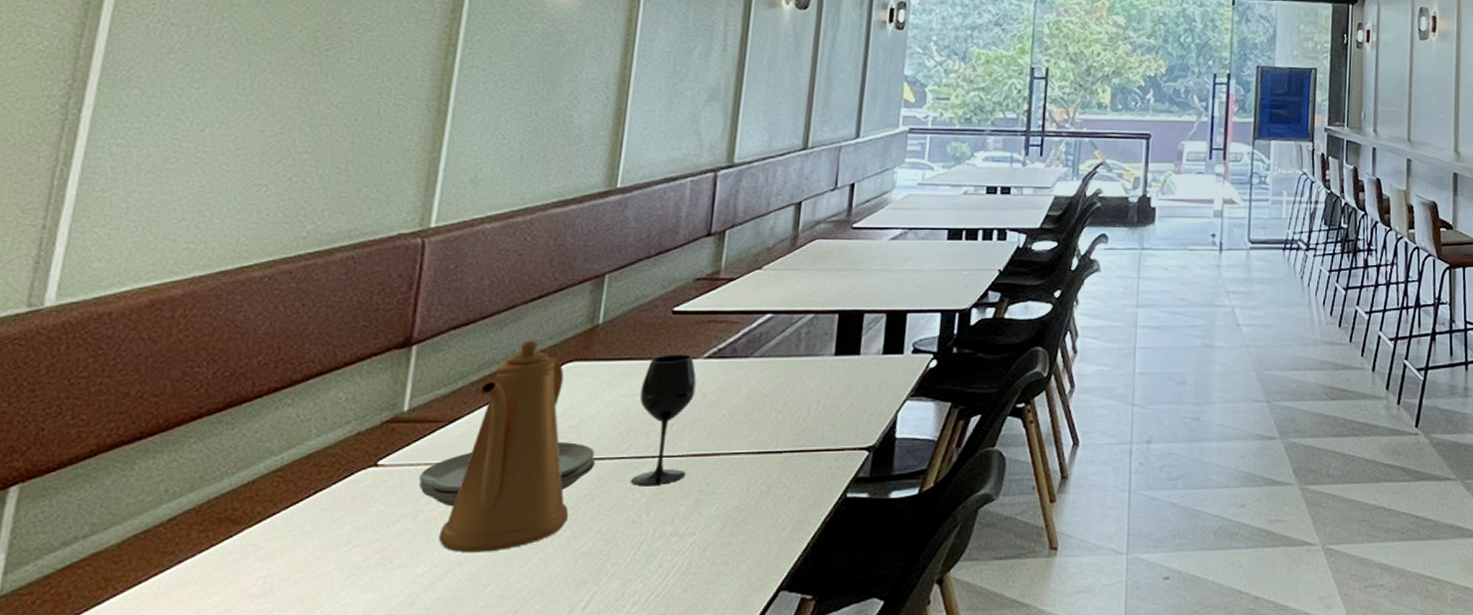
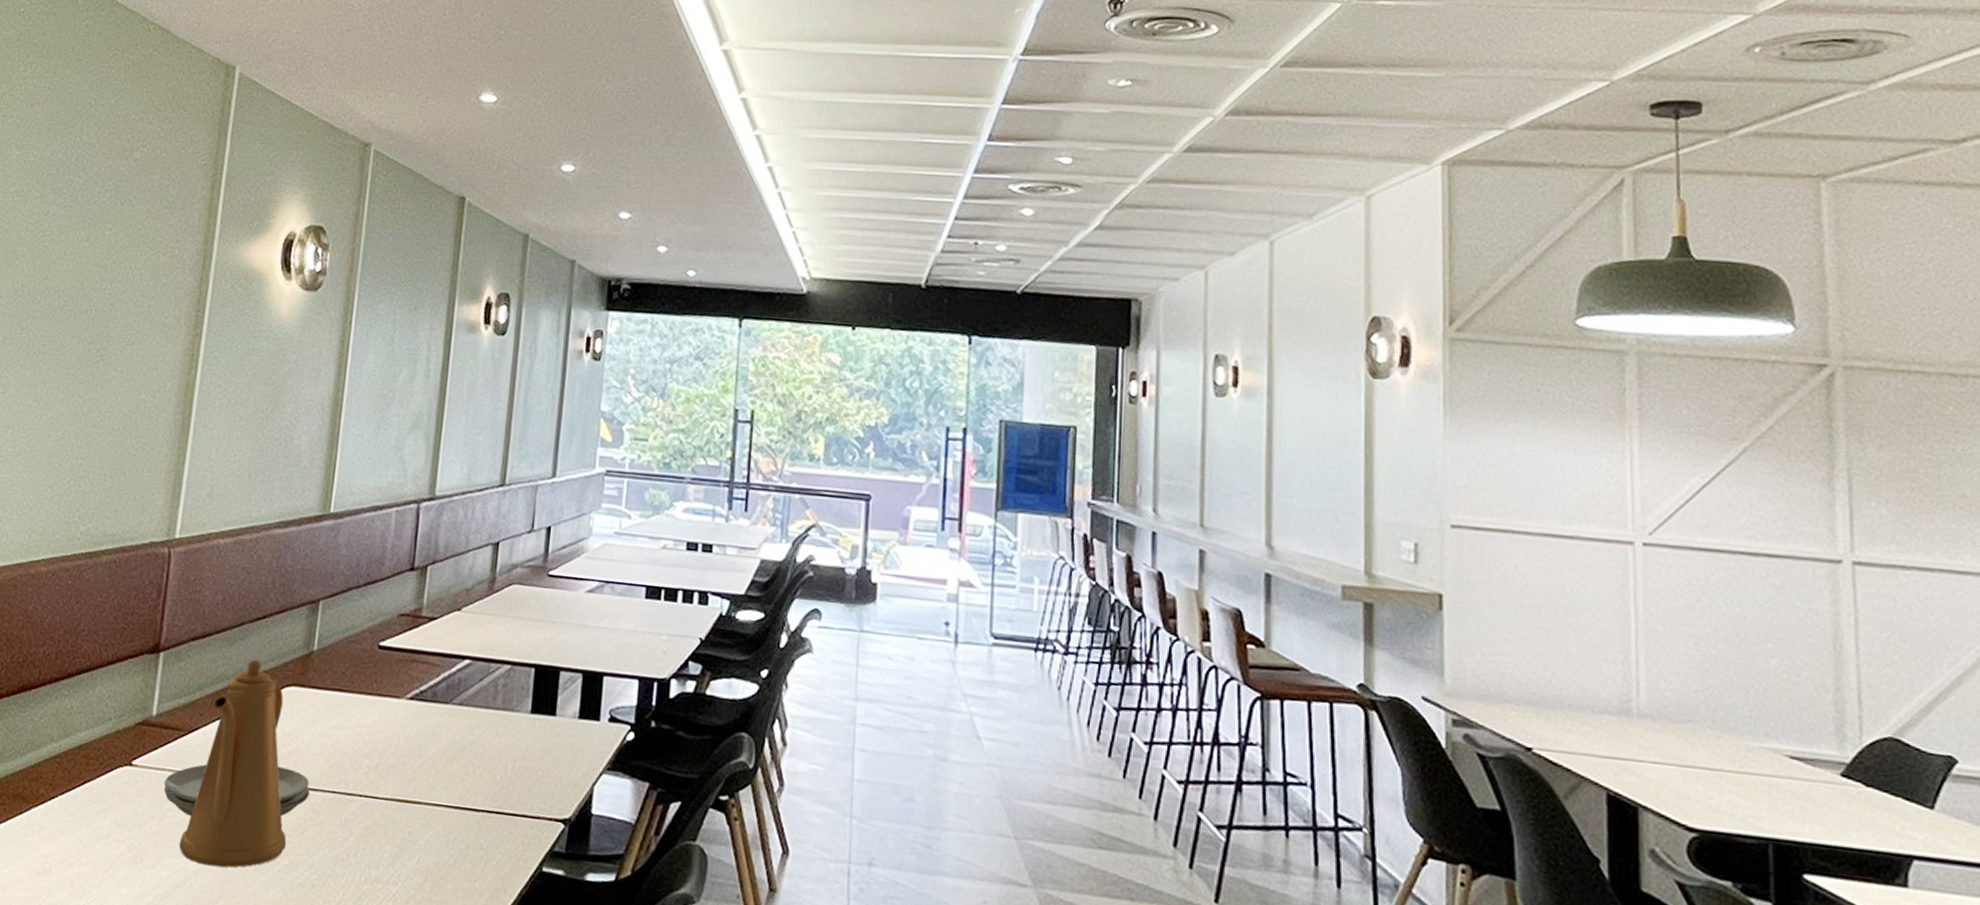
wineglass: present [631,354,697,486] -> none [341,690,400,826]

